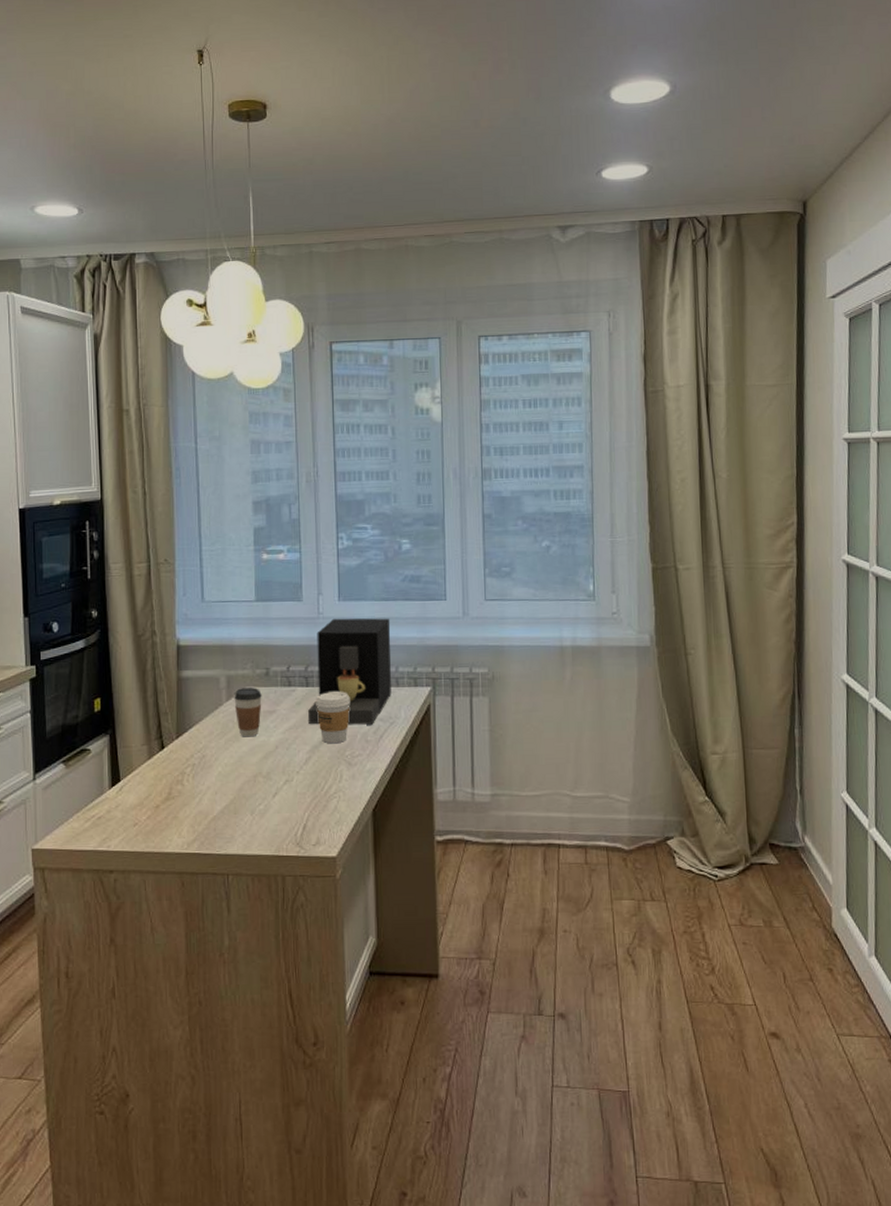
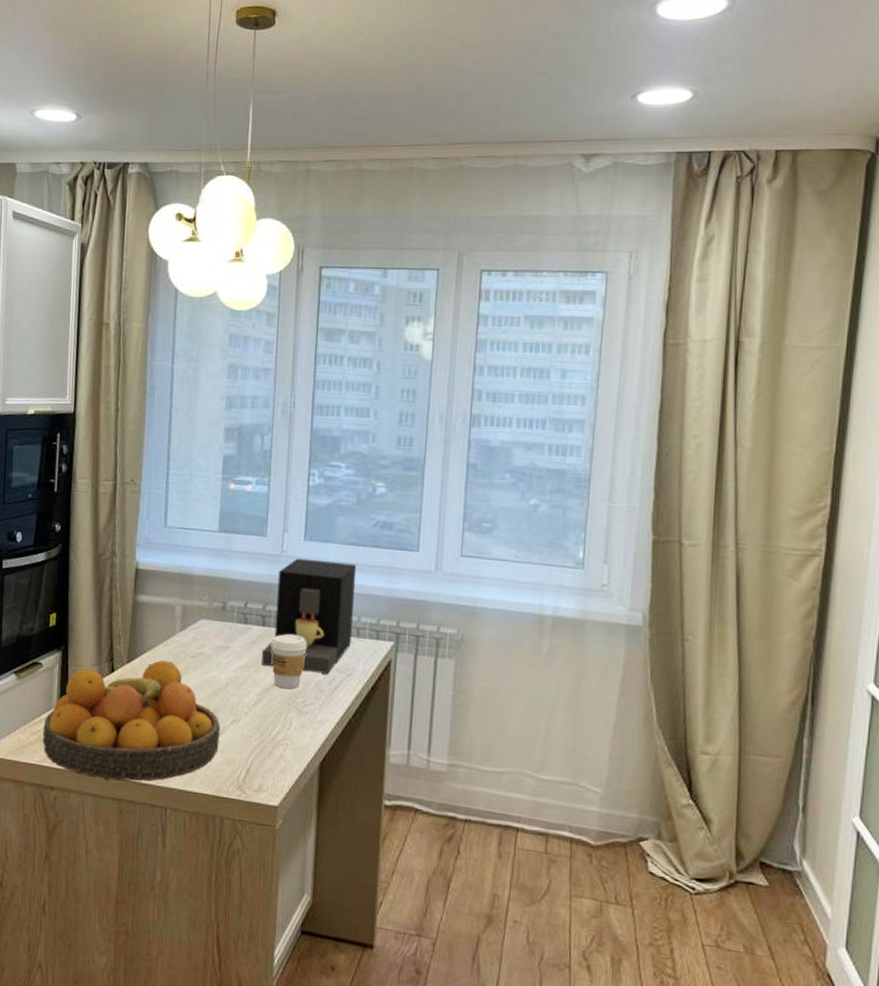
fruit bowl: none [96,731,275,855] -> present [42,660,221,781]
coffee cup: present [234,686,262,737] -> none [188,619,217,671]

